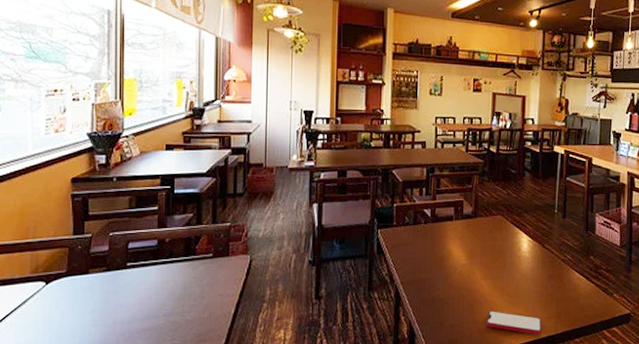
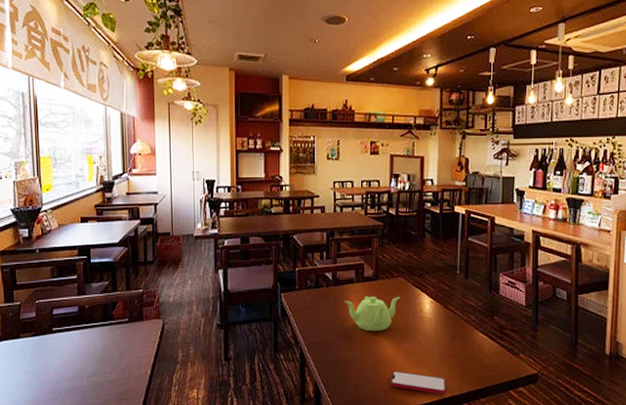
teapot: none [442,234,499,270] -> present [344,296,401,332]

